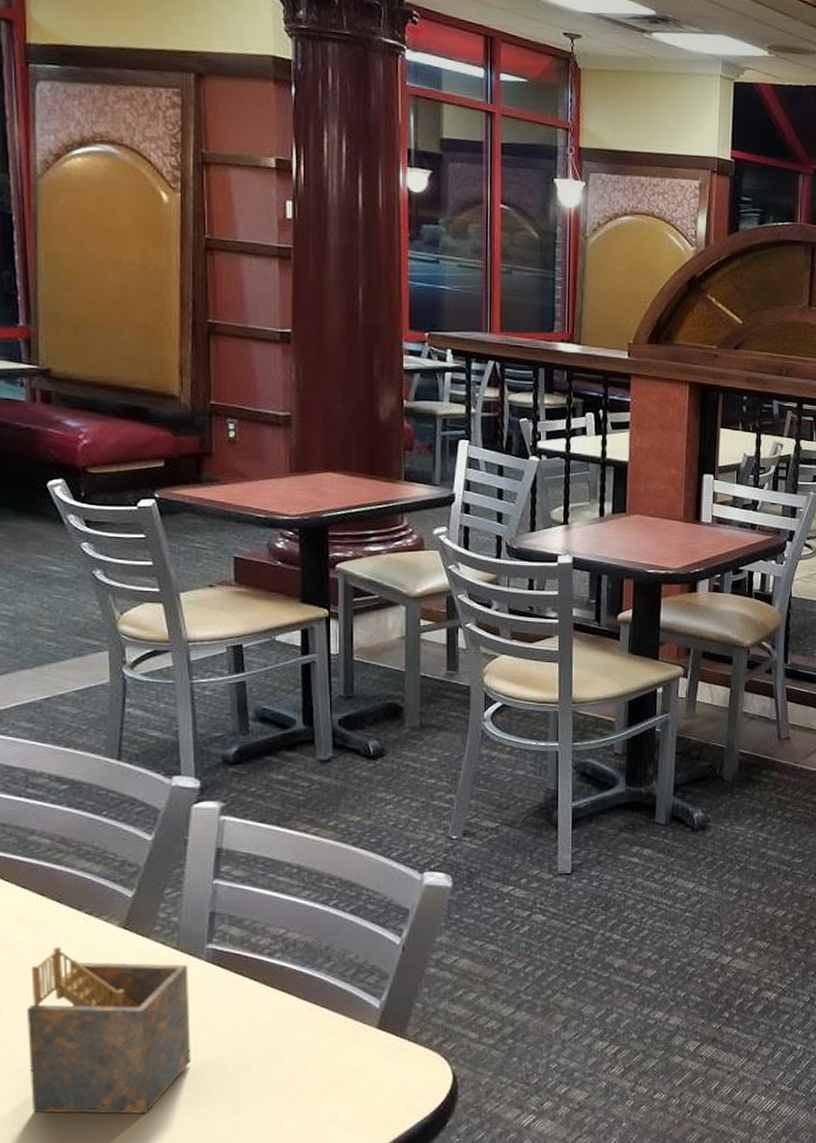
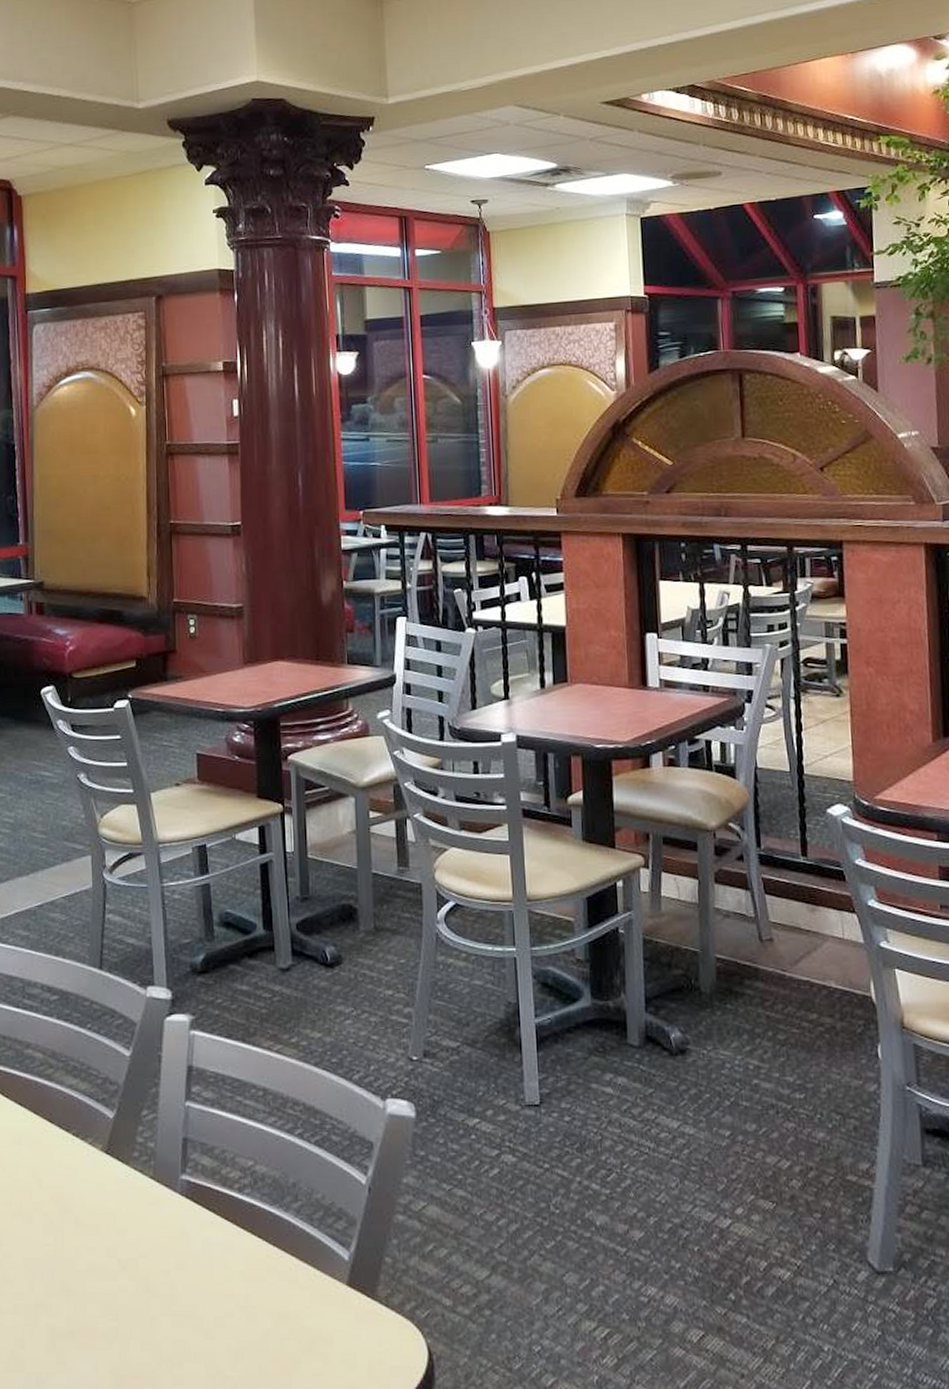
napkin holder: present [27,946,191,1114] -> none [23,1170,169,1370]

